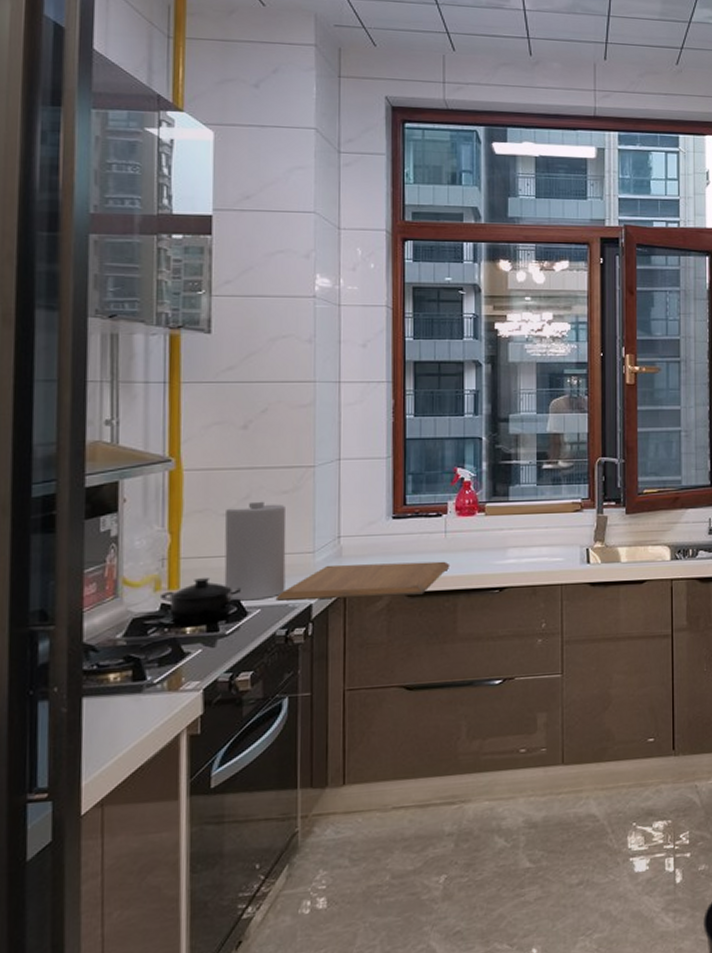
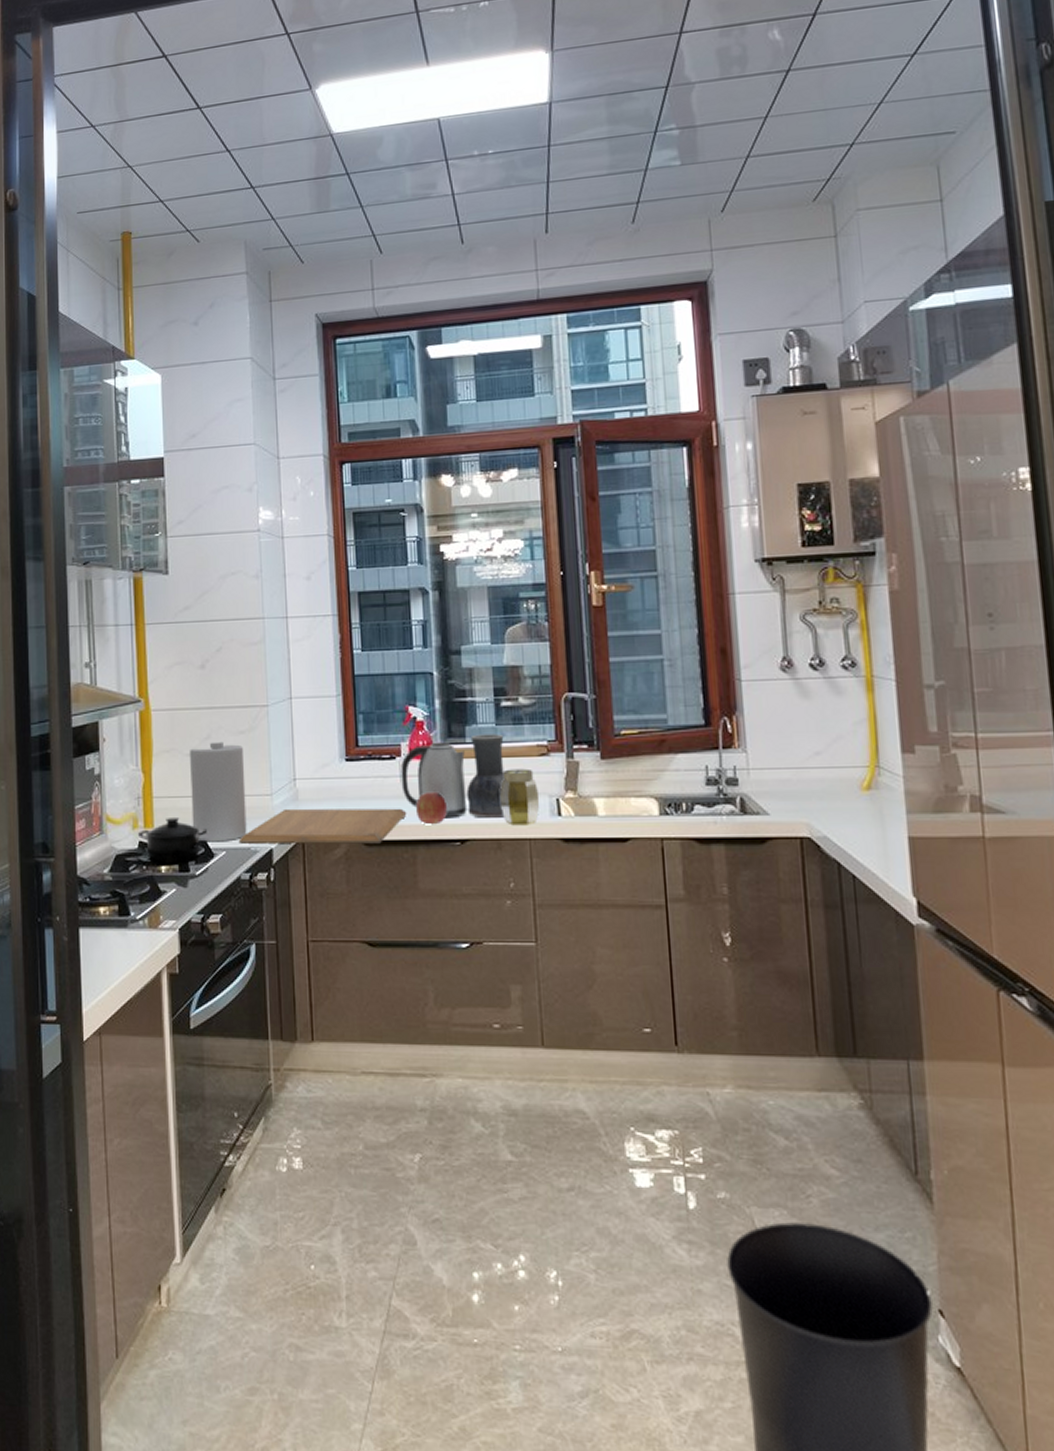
kettle: none [446,500,507,569] -> present [400,742,468,819]
fruit: none [458,545,488,576] -> present [415,791,447,825]
vase: none [507,493,544,568] -> present [466,734,505,818]
jar: none [538,523,572,573] -> present [500,768,540,826]

